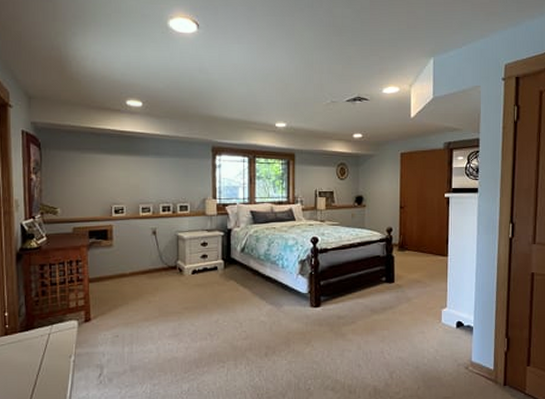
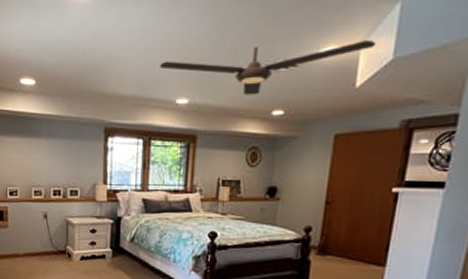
ceiling fan: none [259,84,421,121] -> present [159,40,377,95]

